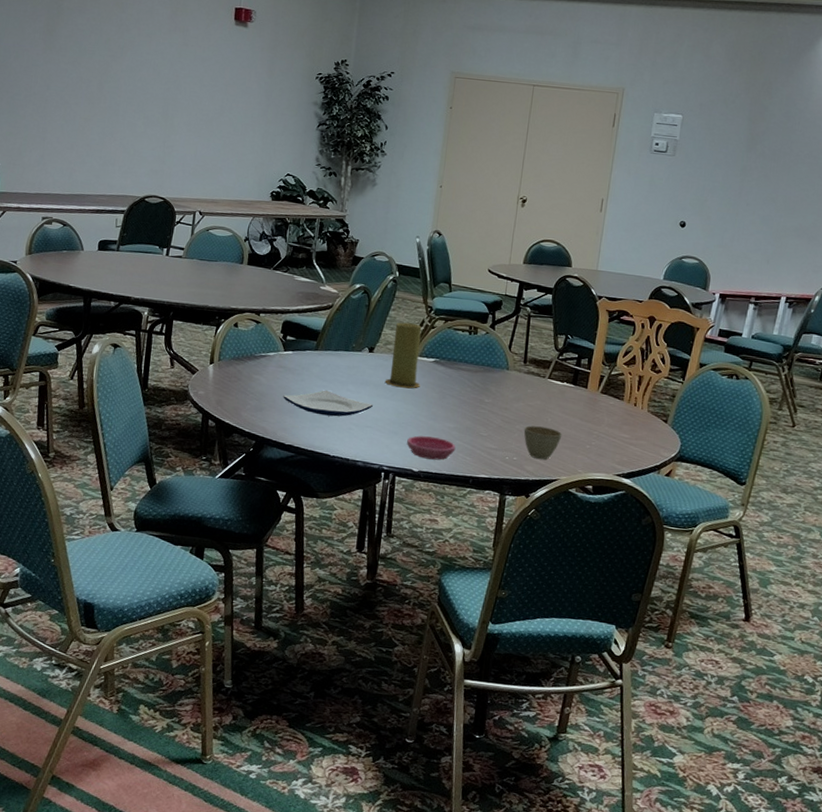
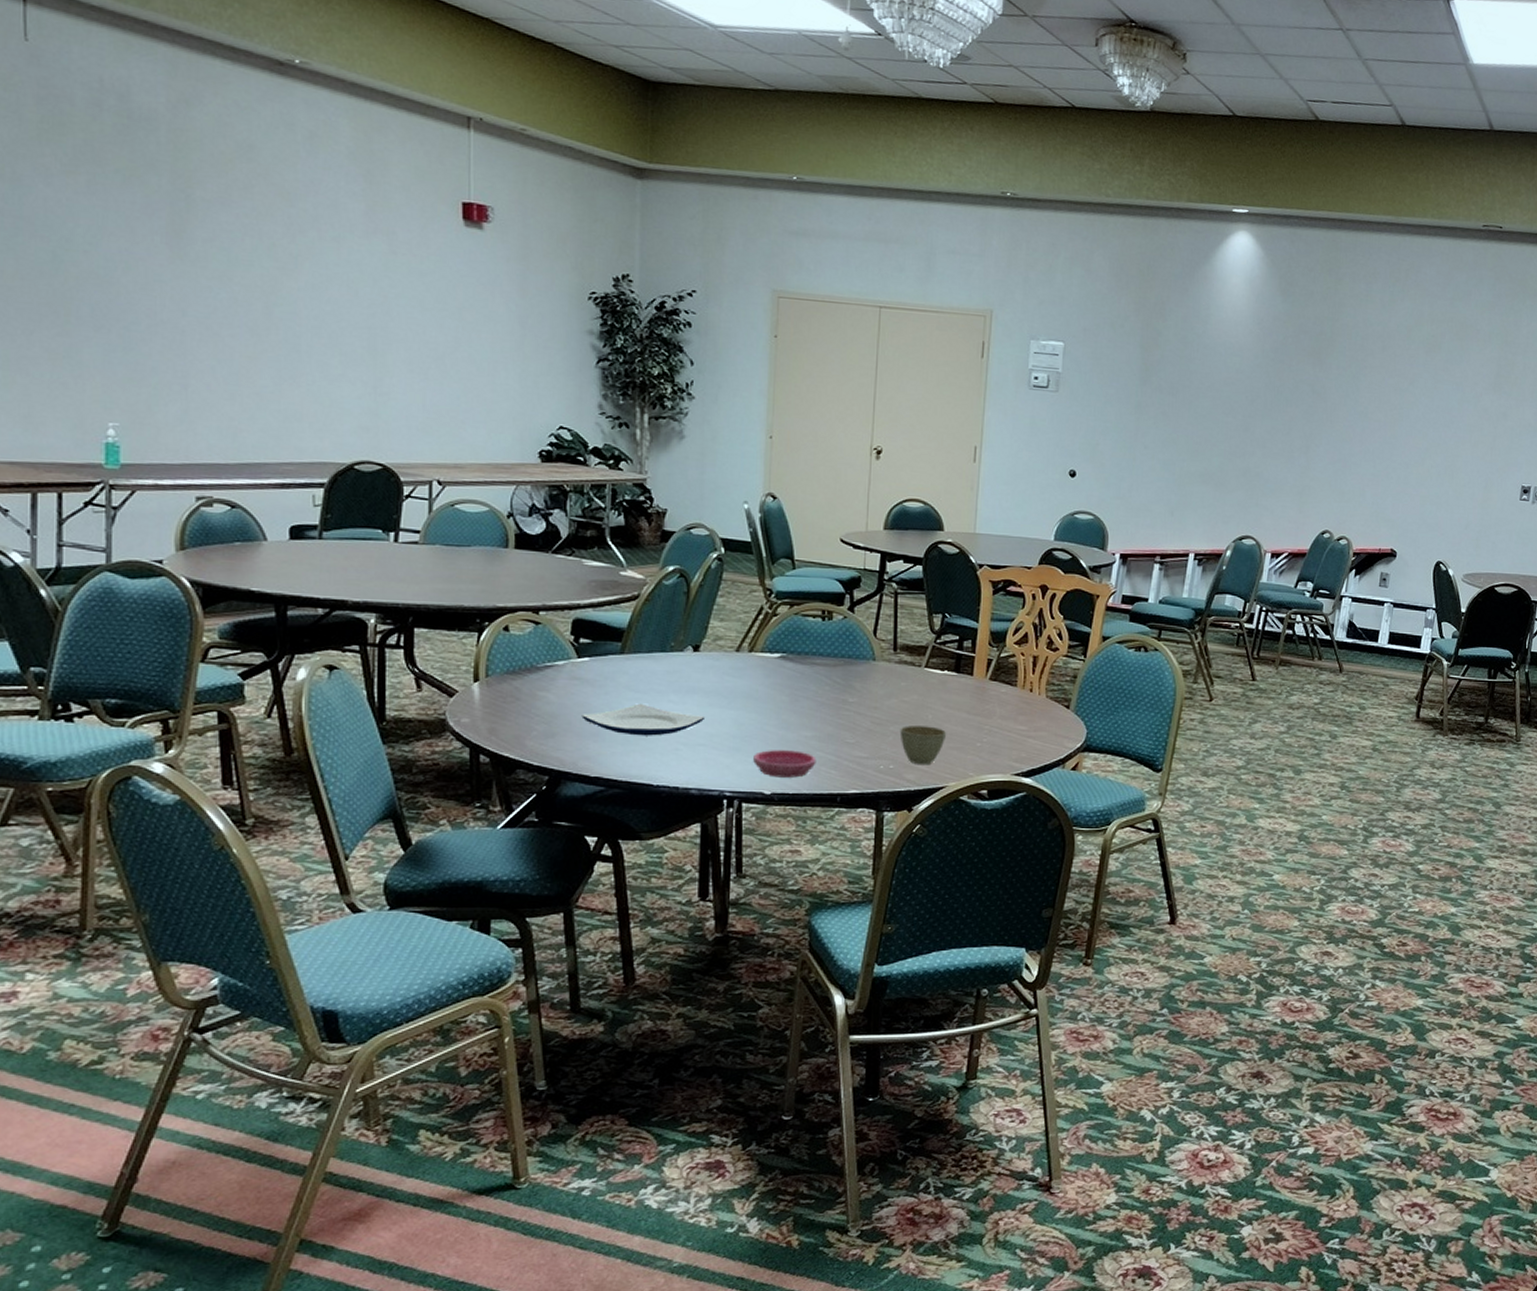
candle: present [385,322,422,389] -> none [717,611,765,693]

